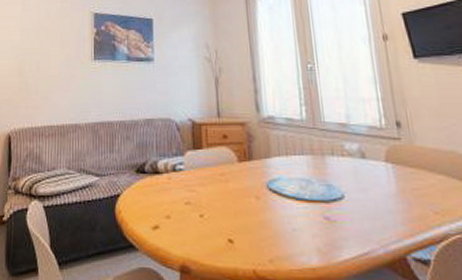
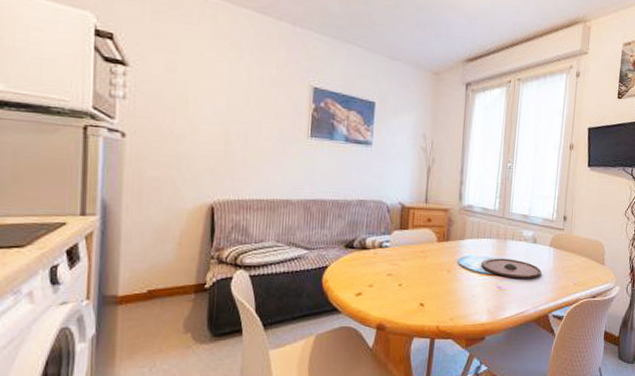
plate: none [297,179,382,206] -> present [481,258,542,279]

